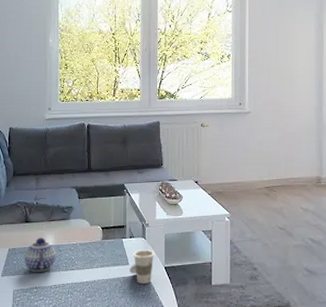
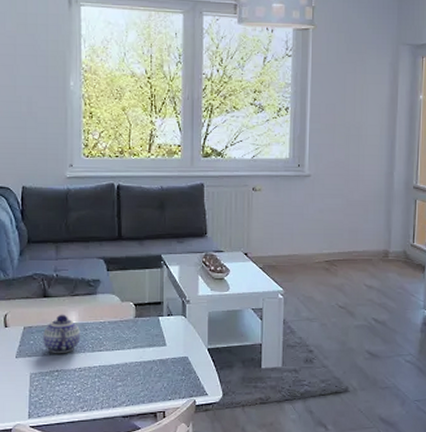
cup: present [129,250,155,285] -> none [167,329,196,368]

